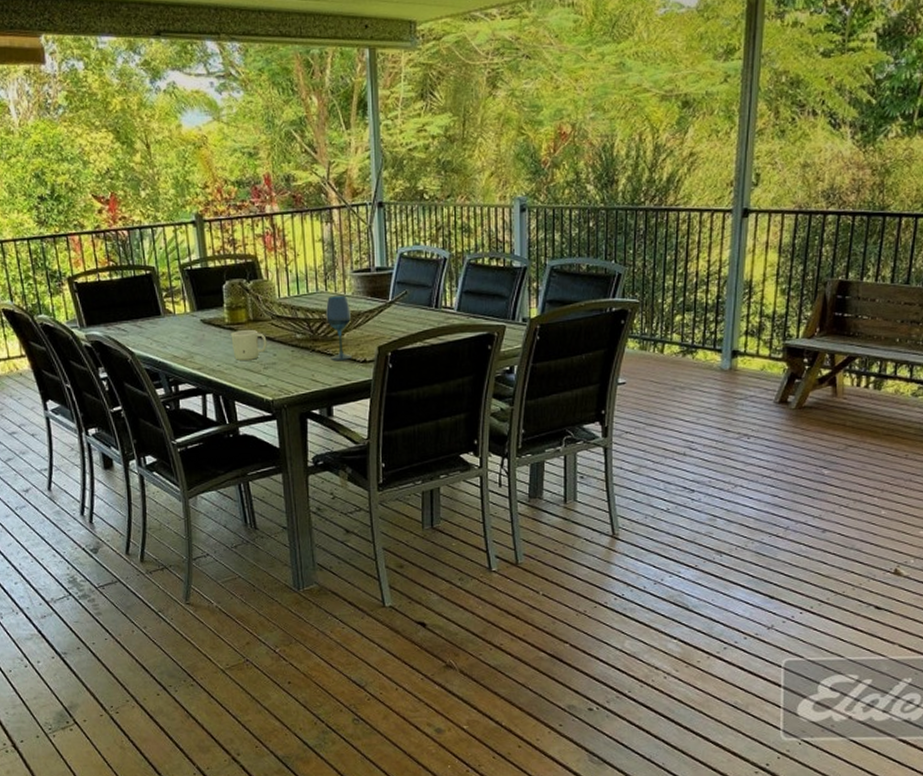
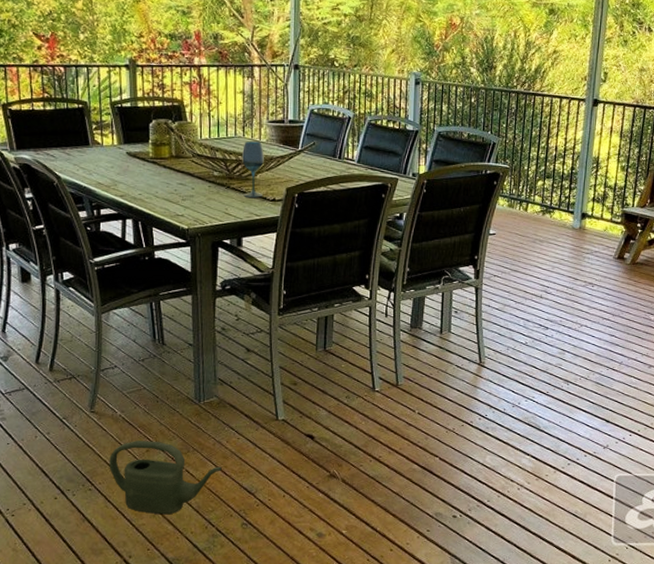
watering can: none [209,632,328,711] -> present [109,441,222,515]
mug: present [231,330,267,360] -> none [153,164,187,192]

